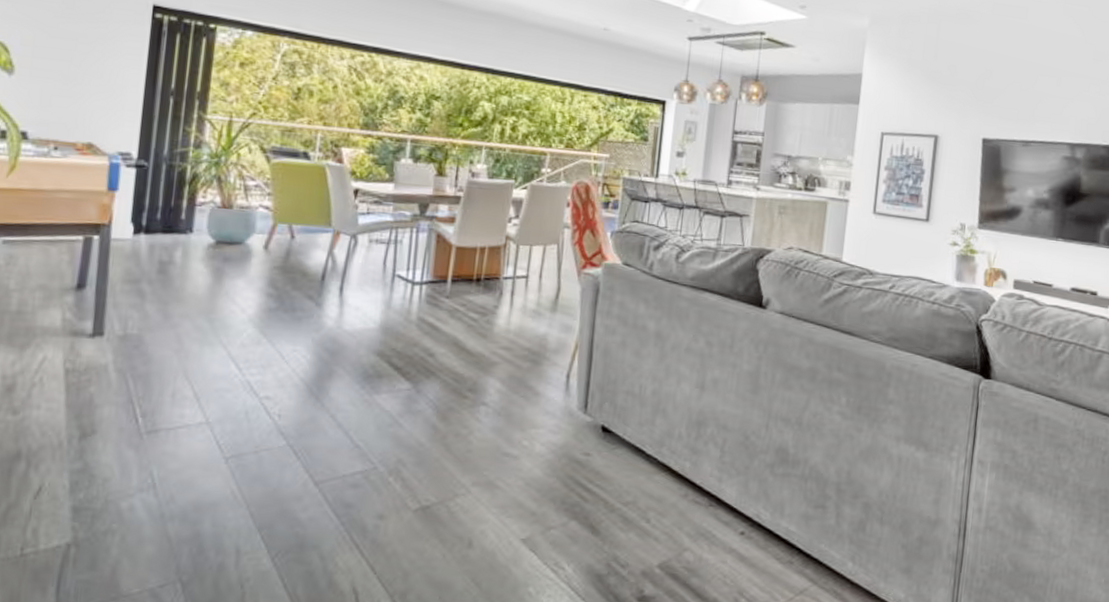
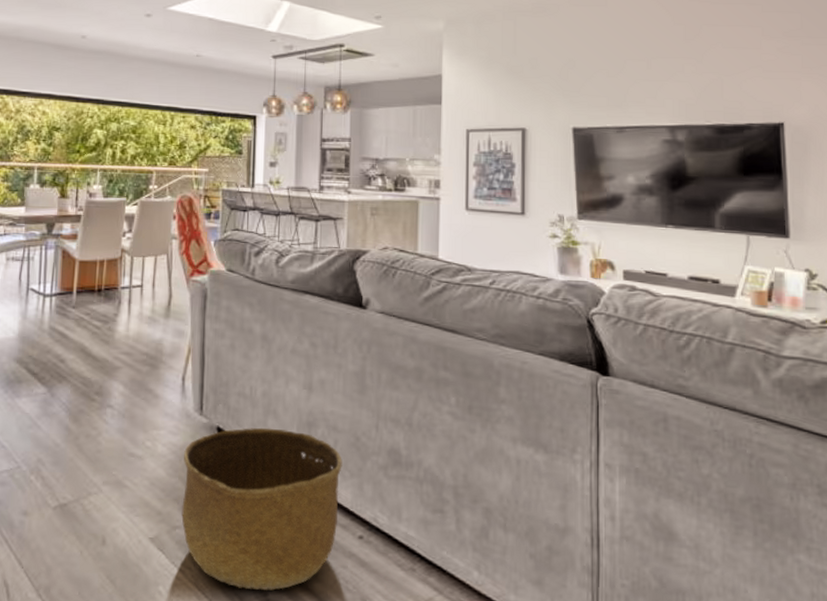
basket: none [557,426,730,587] -> present [181,427,342,591]

